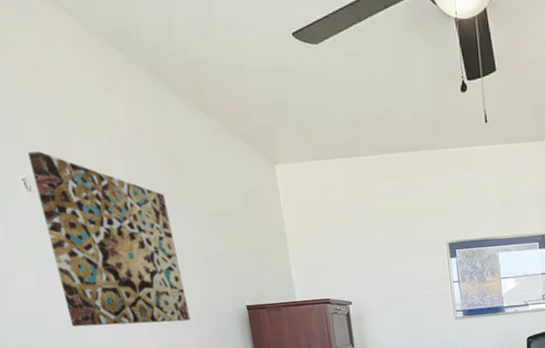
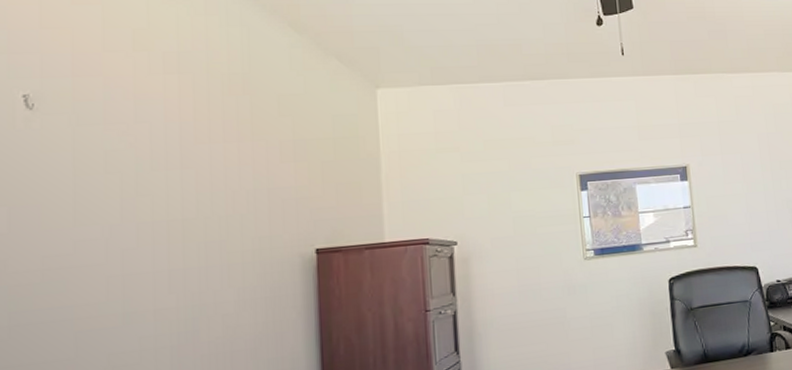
wall art: present [28,151,191,327] -> none [42,64,233,283]

